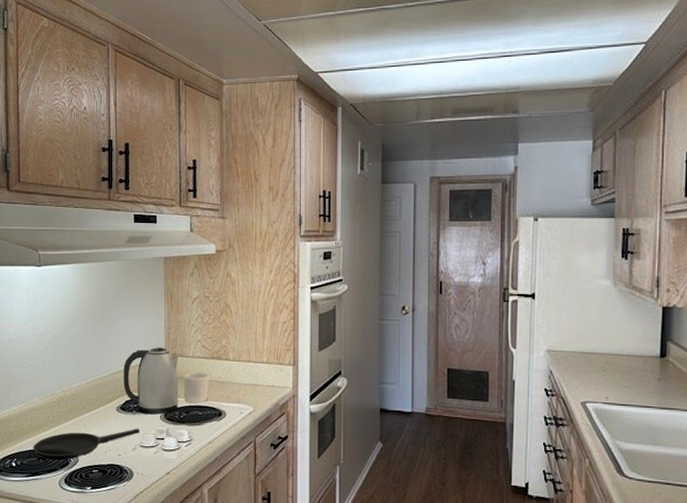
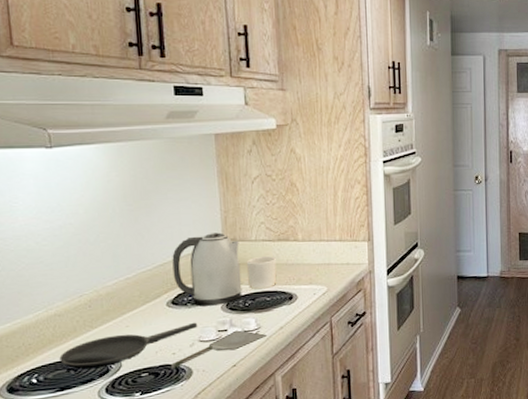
spatula: none [117,440,197,468] -> present [171,330,267,368]

